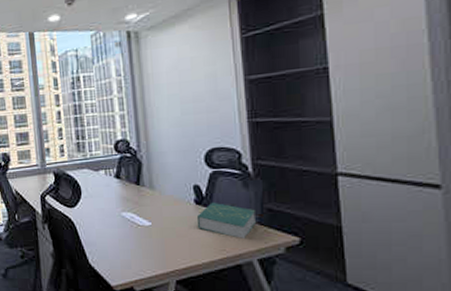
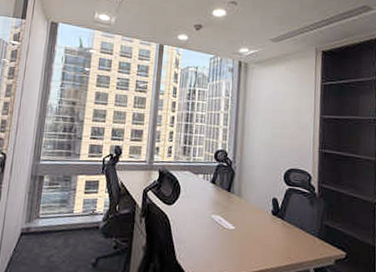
book: present [196,203,257,238] -> none [271,215,317,249]

